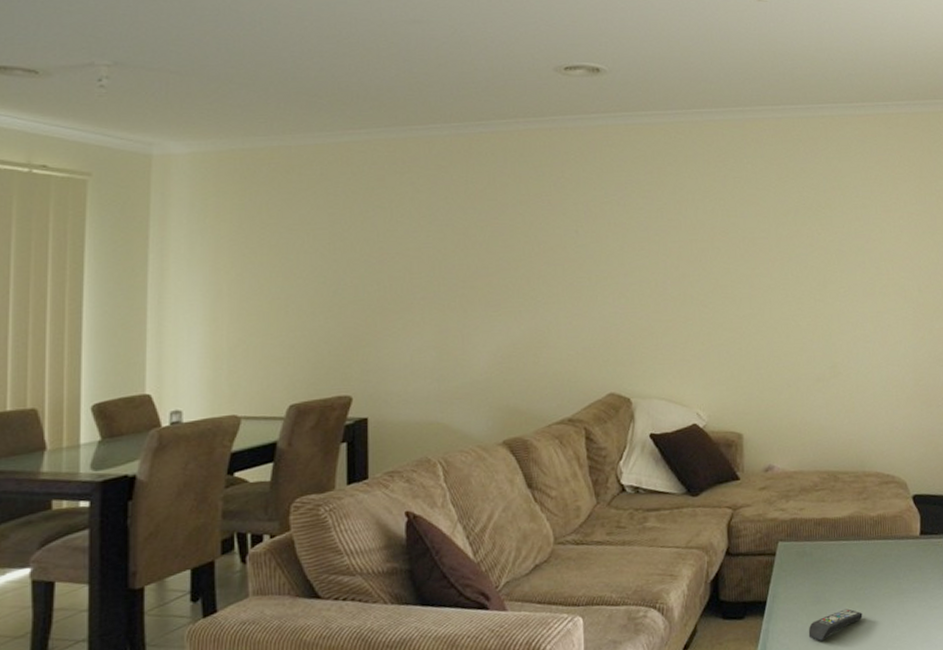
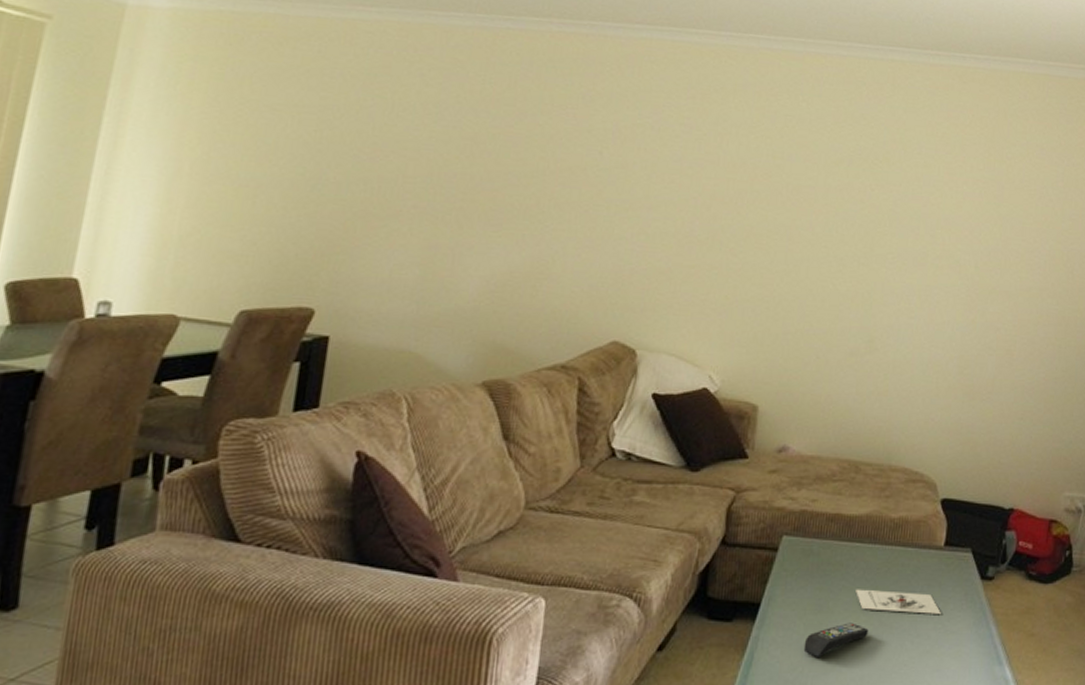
architectural model: none [847,577,924,597] -> present [856,589,941,614]

